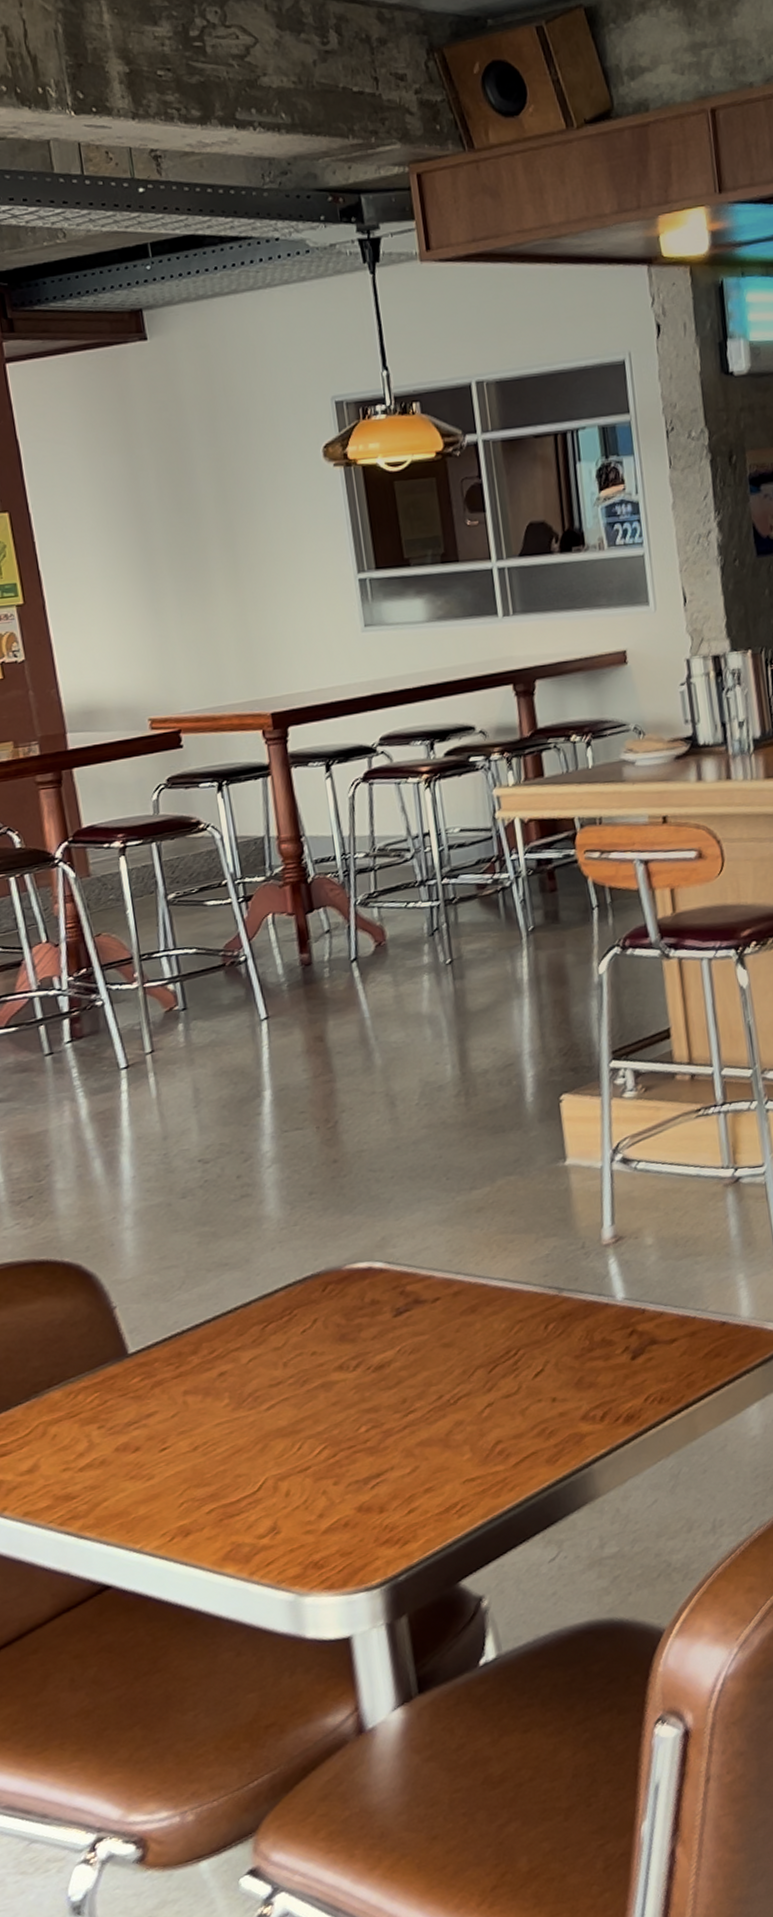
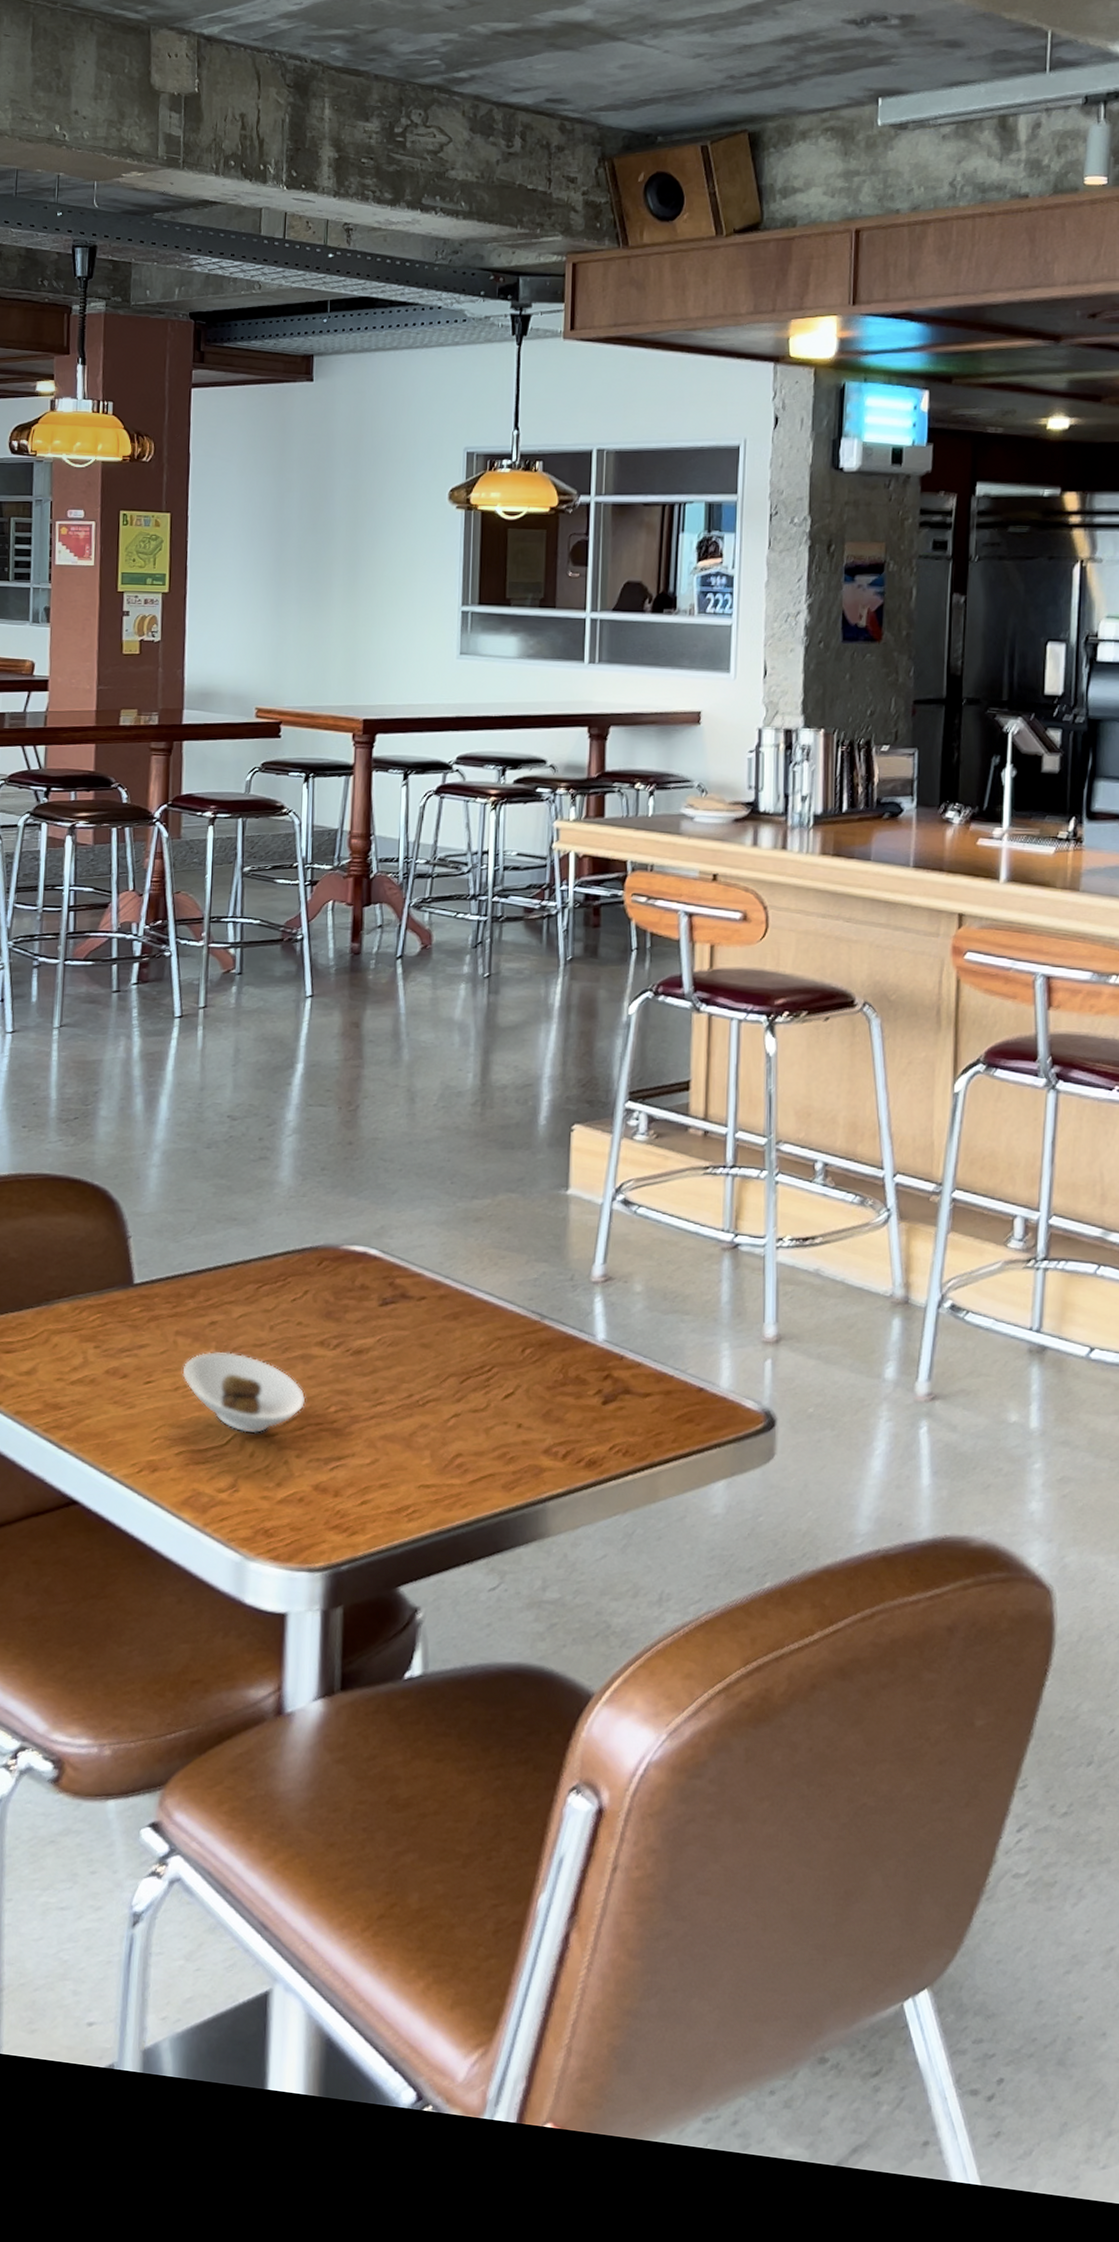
saucer: none [198,1397,334,1475] -> present [182,1352,306,1434]

